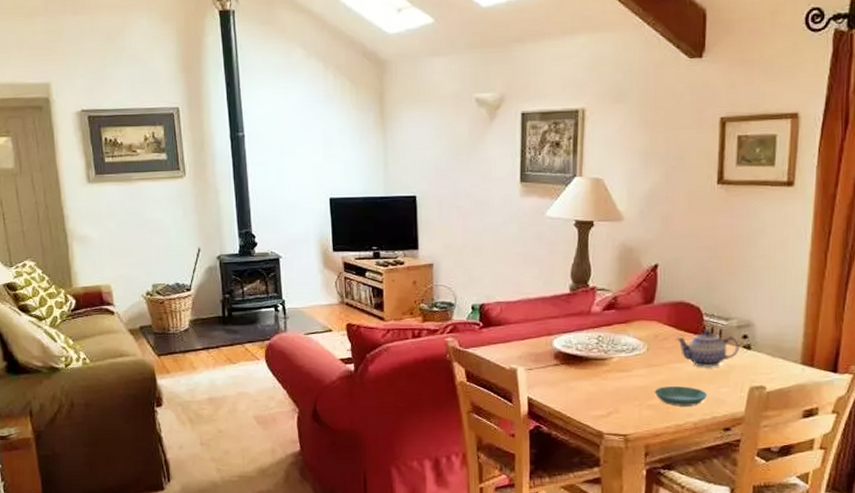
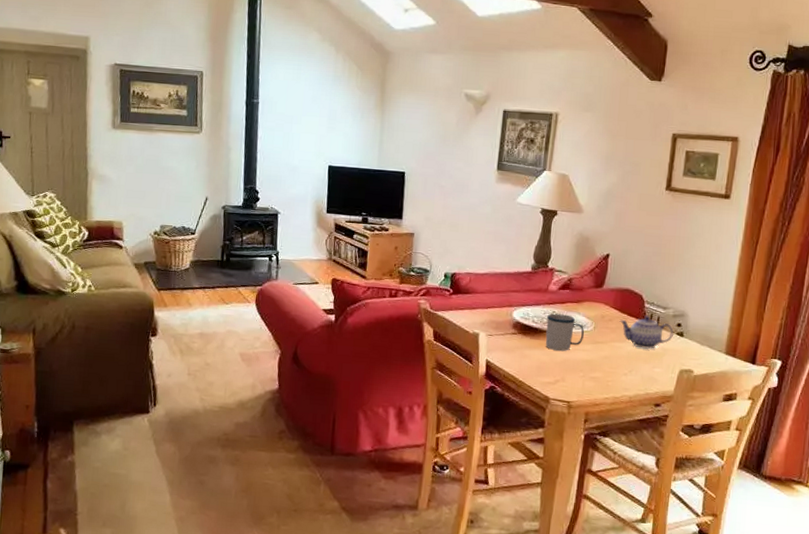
mug: none [592,338,636,379] -> present [545,313,584,351]
saucer: present [654,386,708,406] -> none [597,362,643,382]

